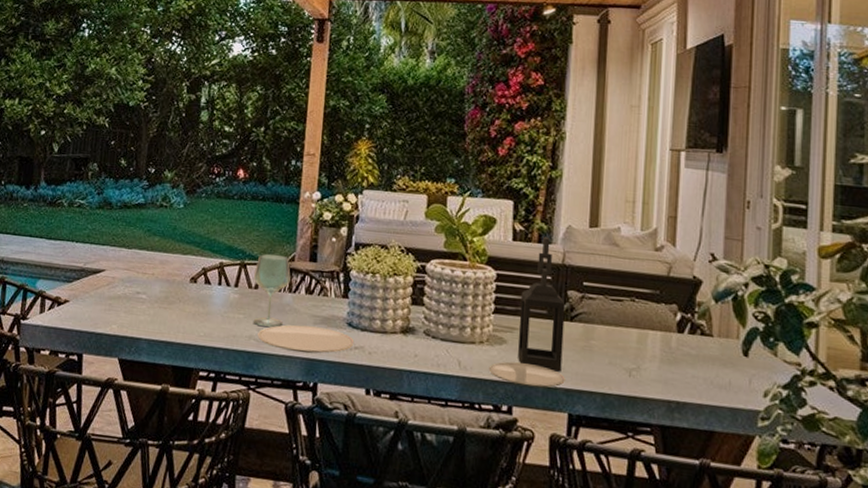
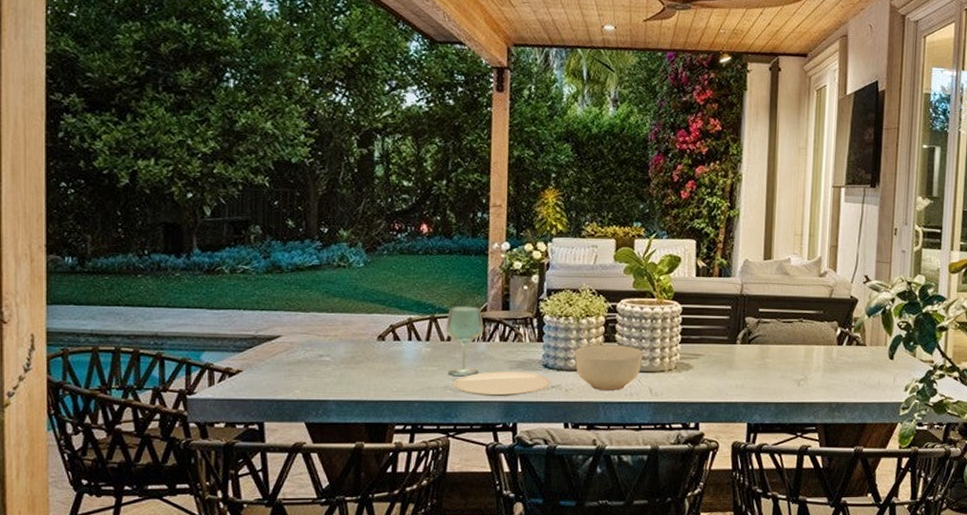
bowl: none [379,306,454,359] -> present [574,344,644,390]
plate: present [488,361,565,388] -> none [677,384,744,404]
lantern: present [518,236,566,372] -> none [703,270,744,389]

